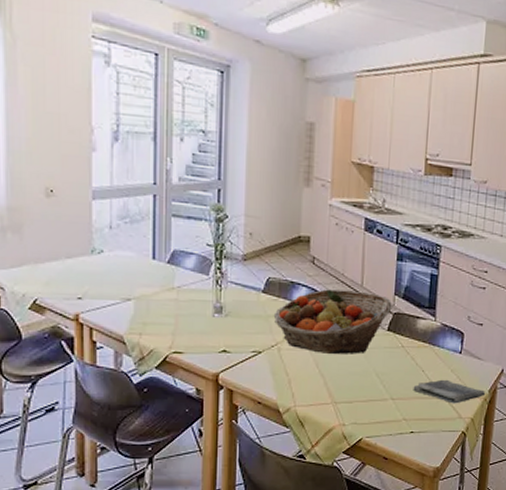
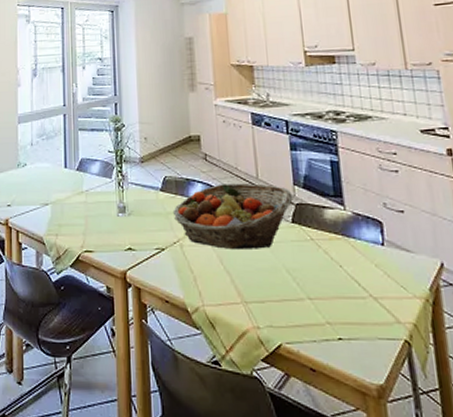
dish towel: present [413,379,486,404] -> none [332,275,426,305]

